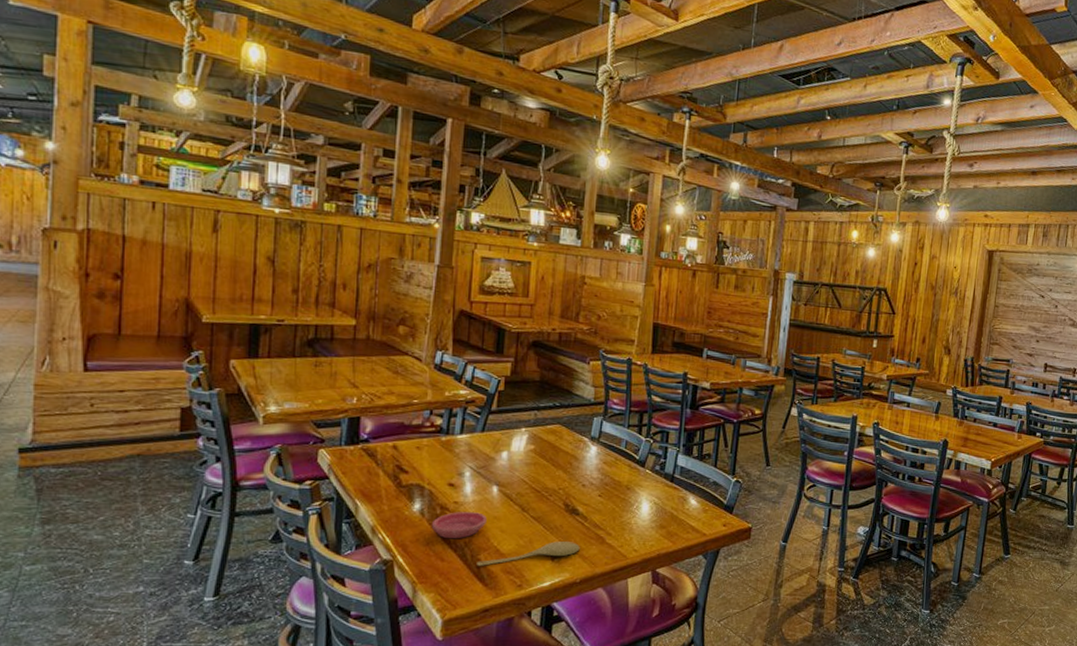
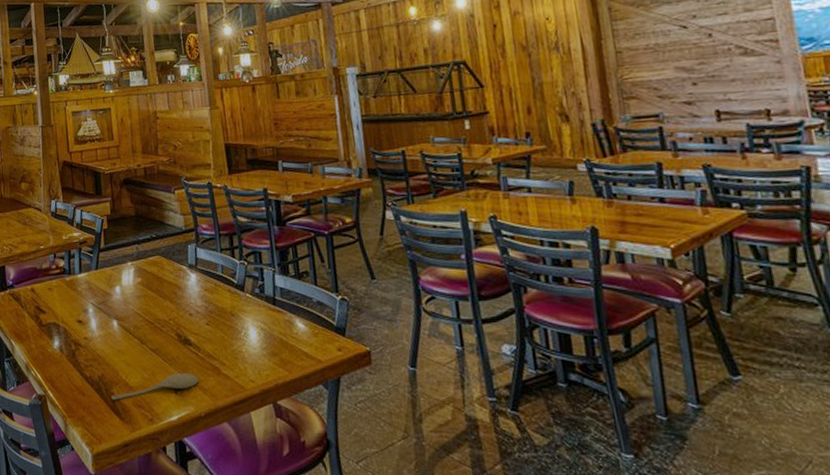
saucer: present [431,512,487,539] -> none [69,347,113,374]

